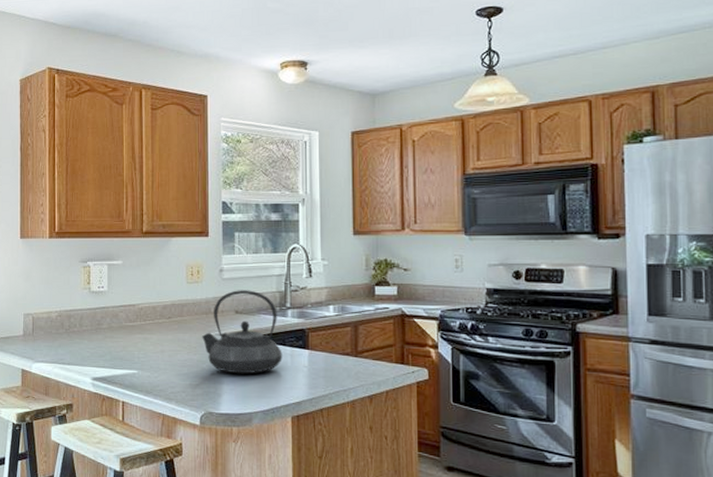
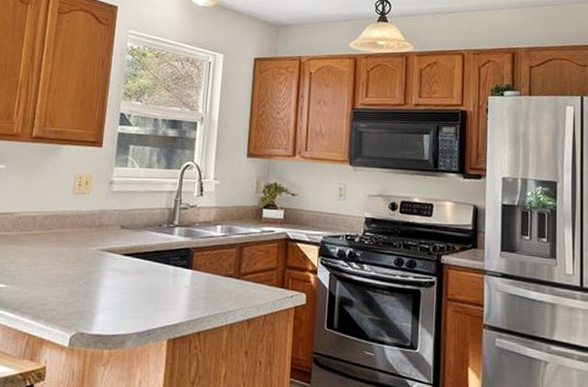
teapot: present [202,290,282,374] -> none [82,204,165,293]

